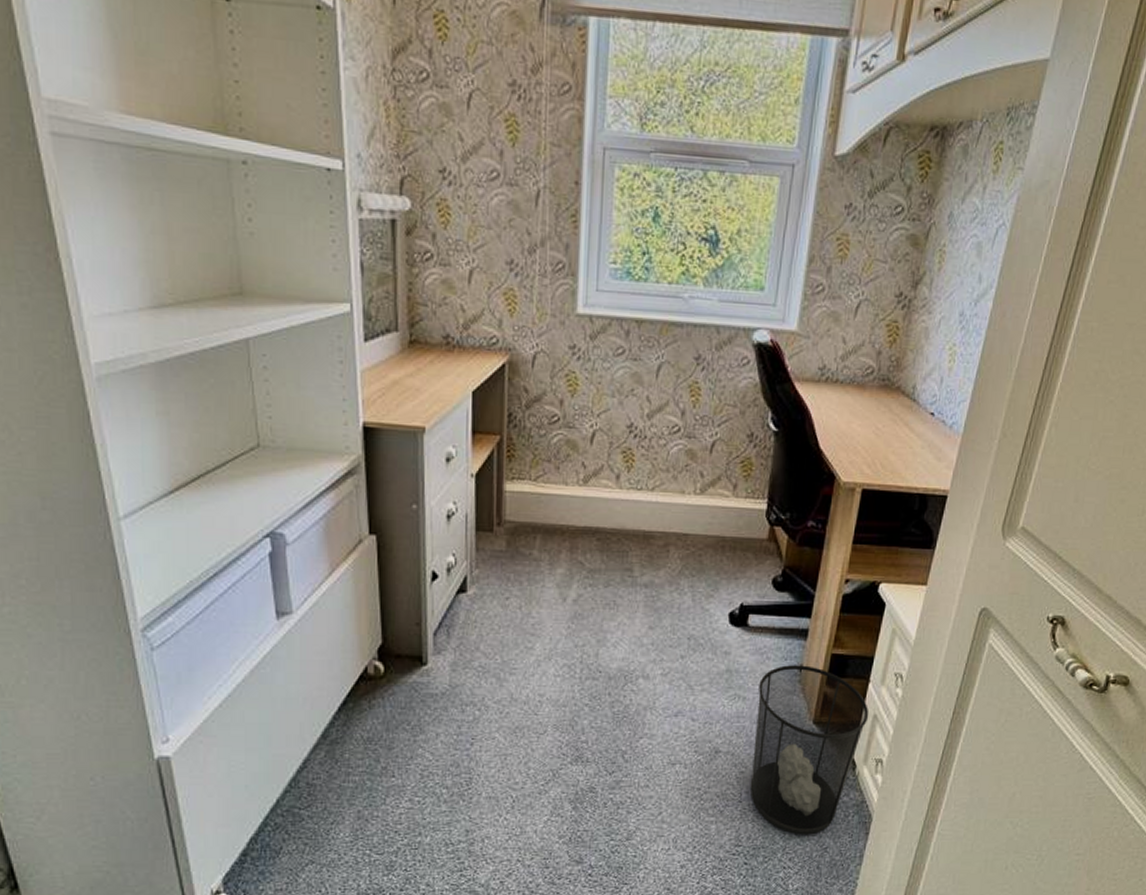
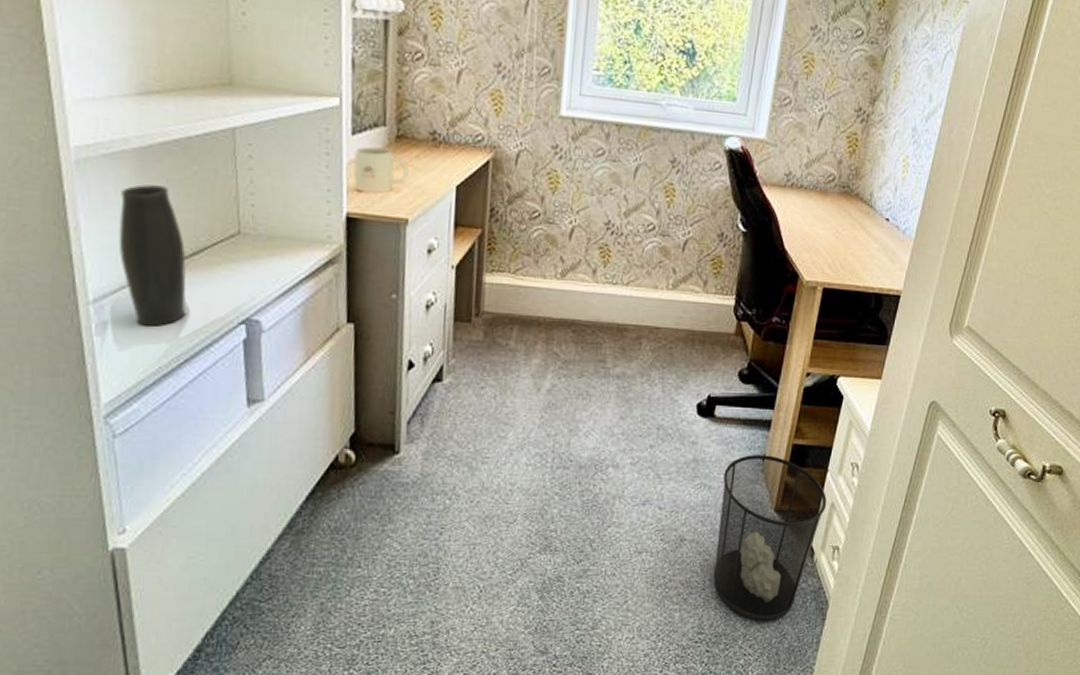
vase: none [142,399,211,541] -> present [118,184,187,326]
mug: none [367,353,423,401] -> present [353,147,409,194]

